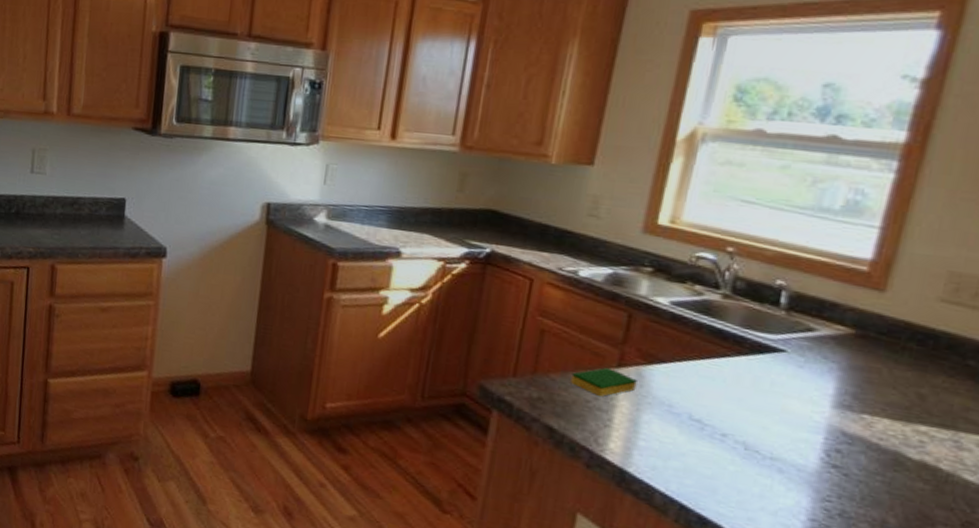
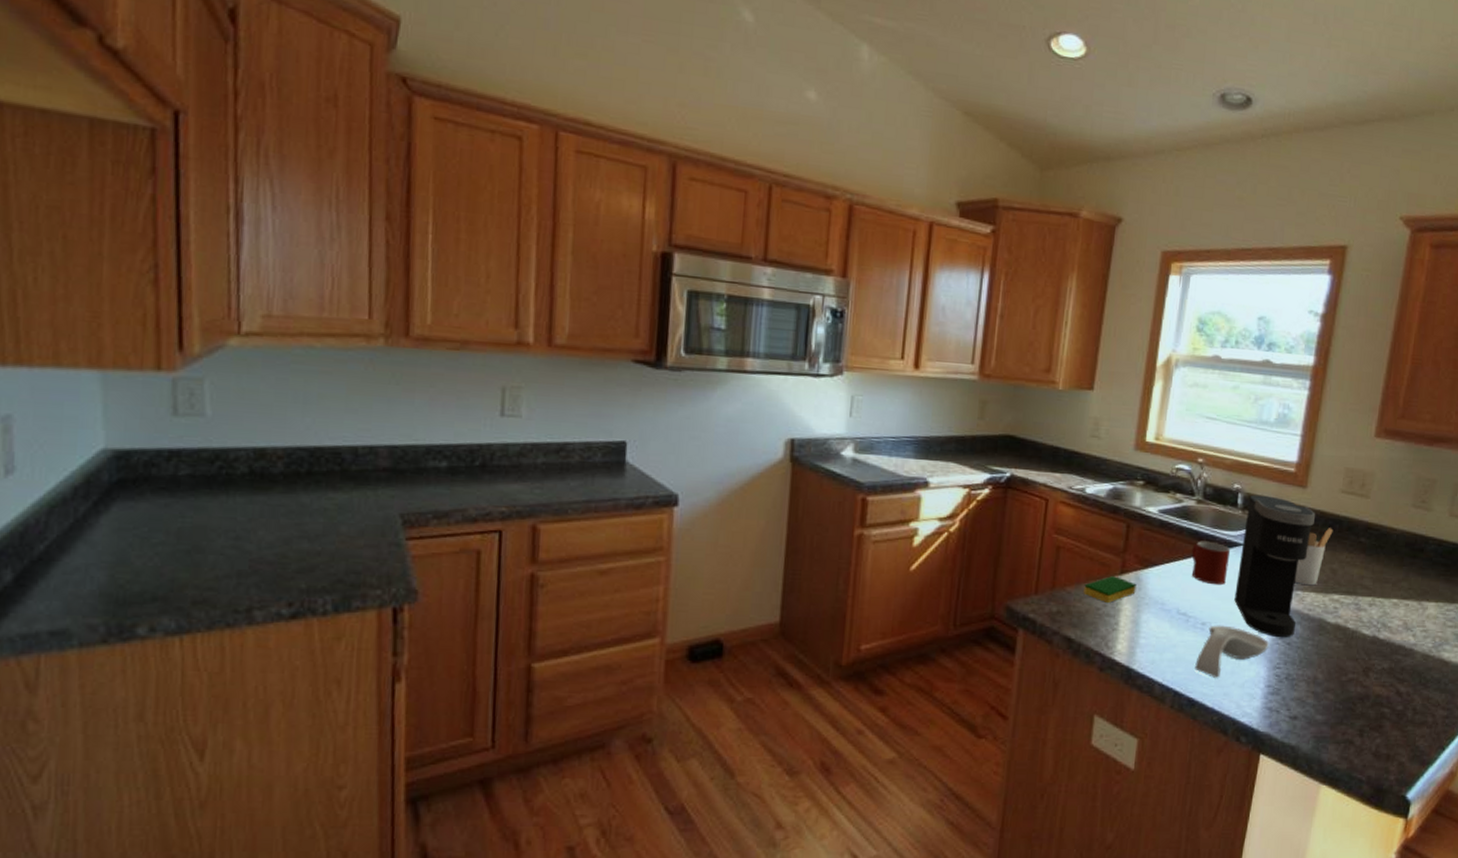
spoon rest: none [709,438,817,499] -> present [1195,625,1270,678]
mug: none [712,341,767,395] -> present [1191,541,1231,586]
coffee maker: none [768,294,898,468] -> present [1234,494,1316,637]
utensil holder: none [859,343,924,411] -> present [1294,528,1333,586]

